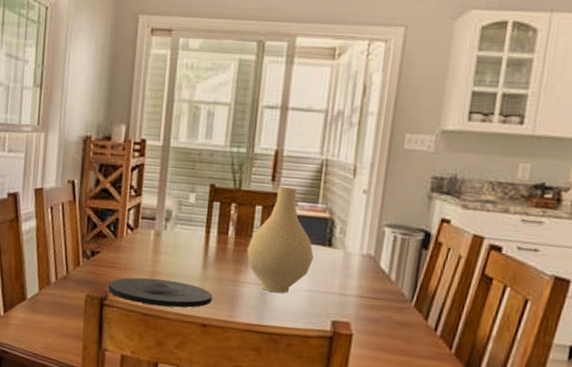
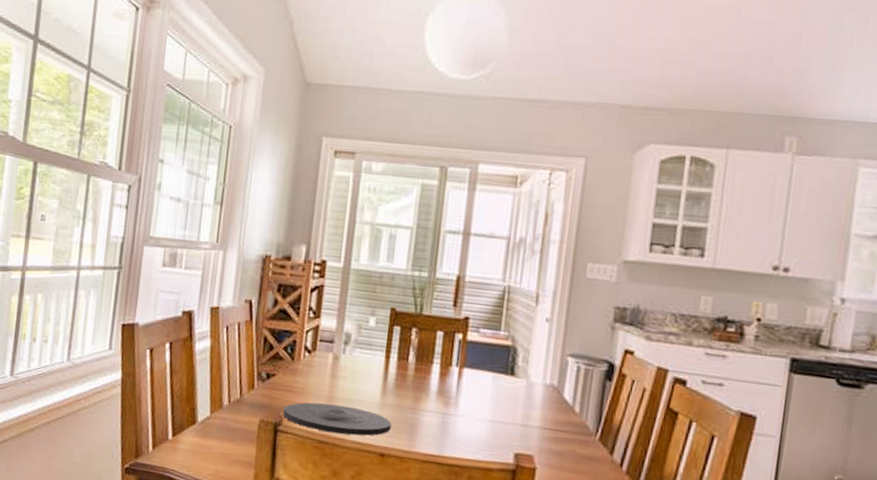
vase: present [246,187,314,293] -> none [427,312,496,423]

